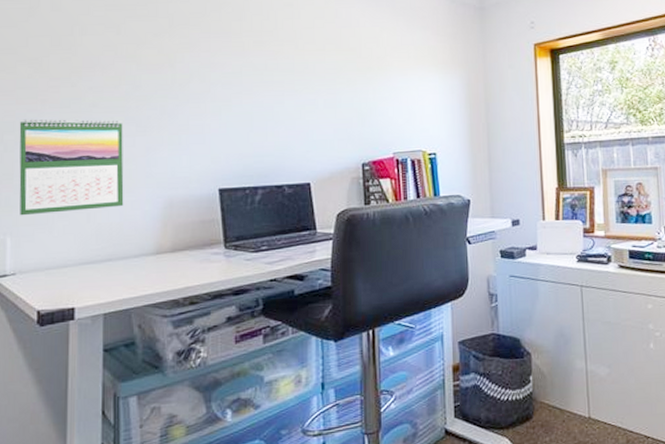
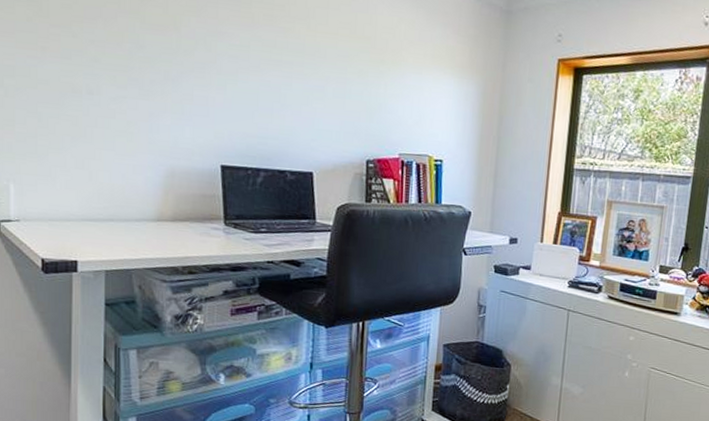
calendar: present [19,118,124,216] -> none [19,64,126,170]

